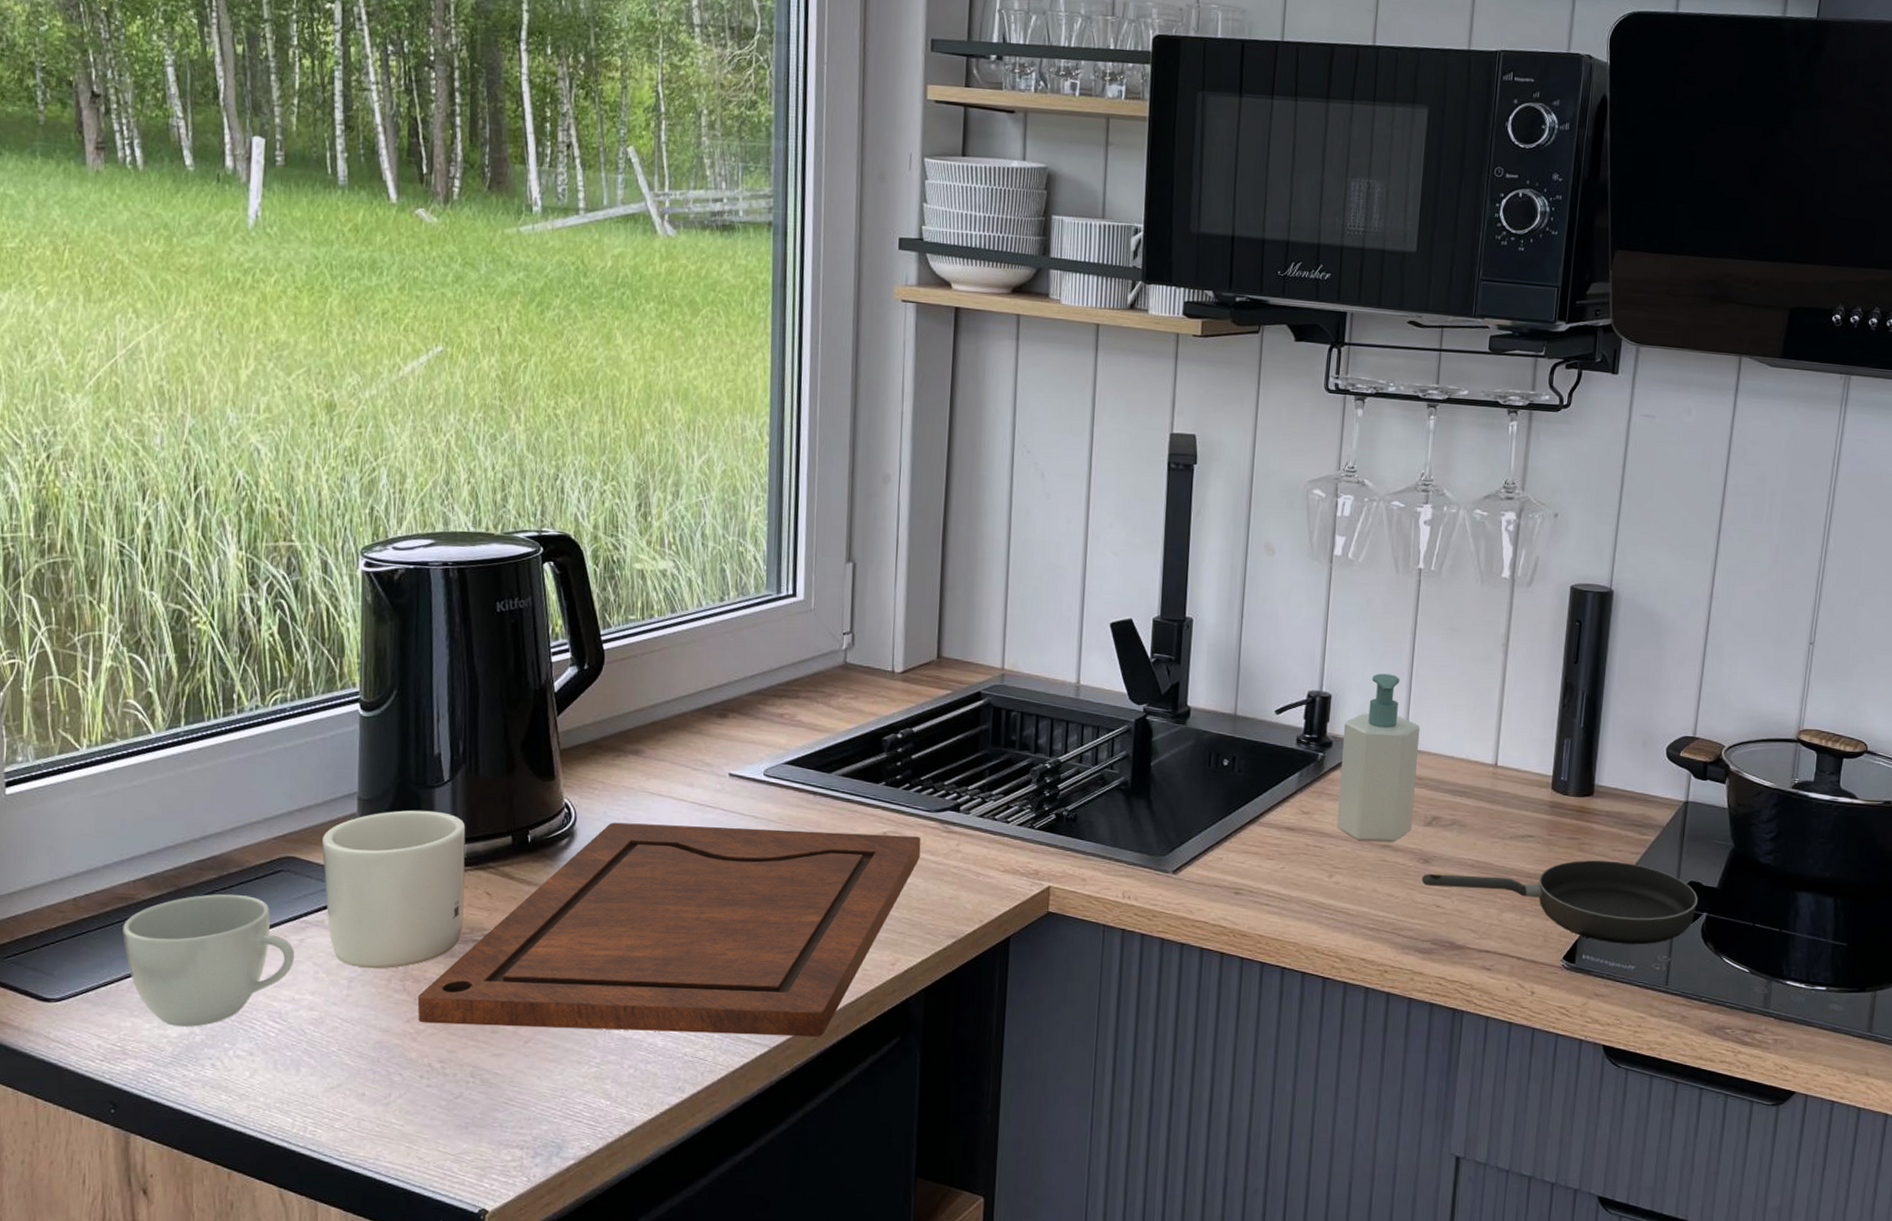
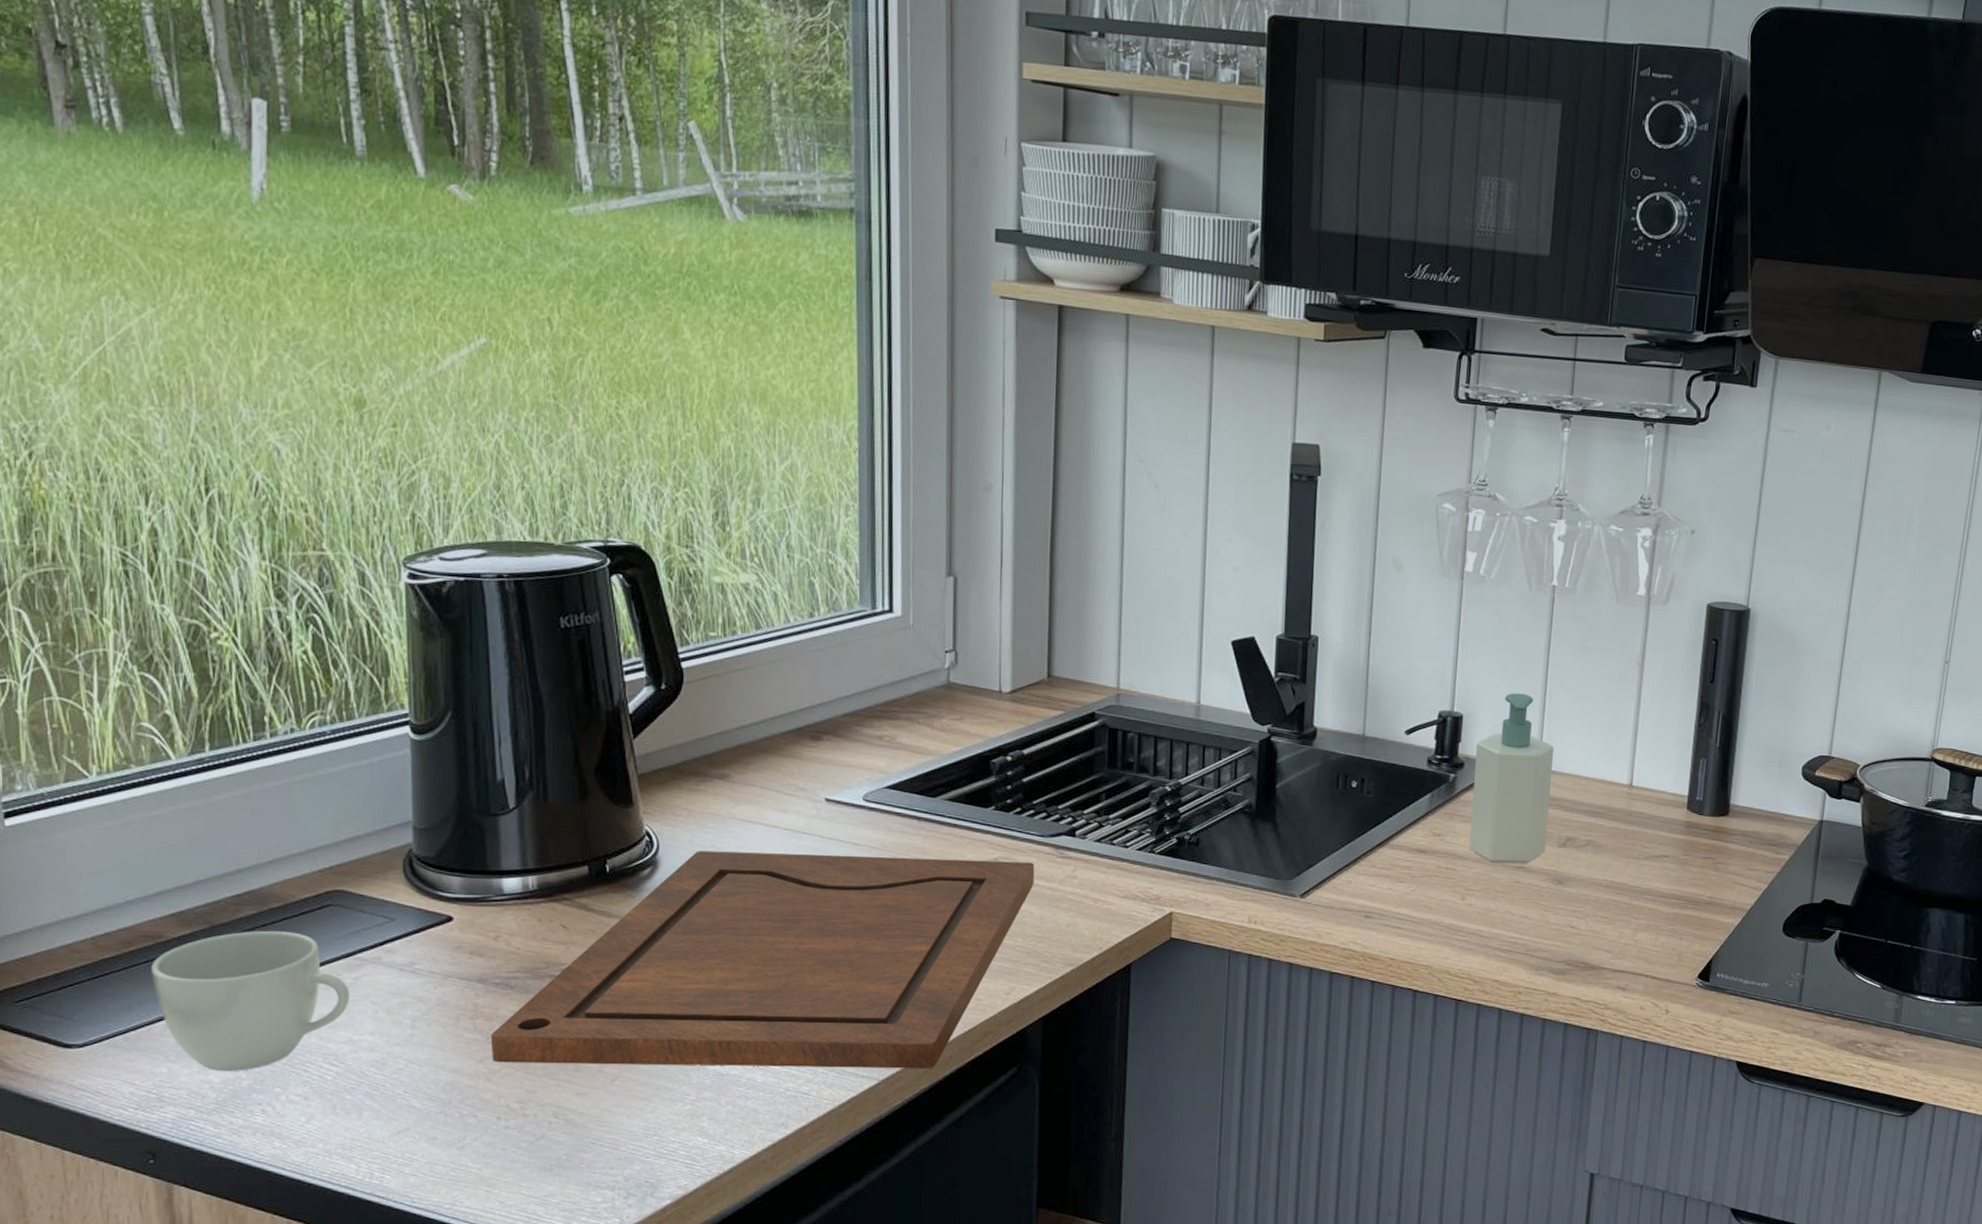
mug: present [322,810,466,969] -> none [375,839,538,1007]
frying pan: present [1421,860,1698,945] -> none [1555,879,1831,963]

